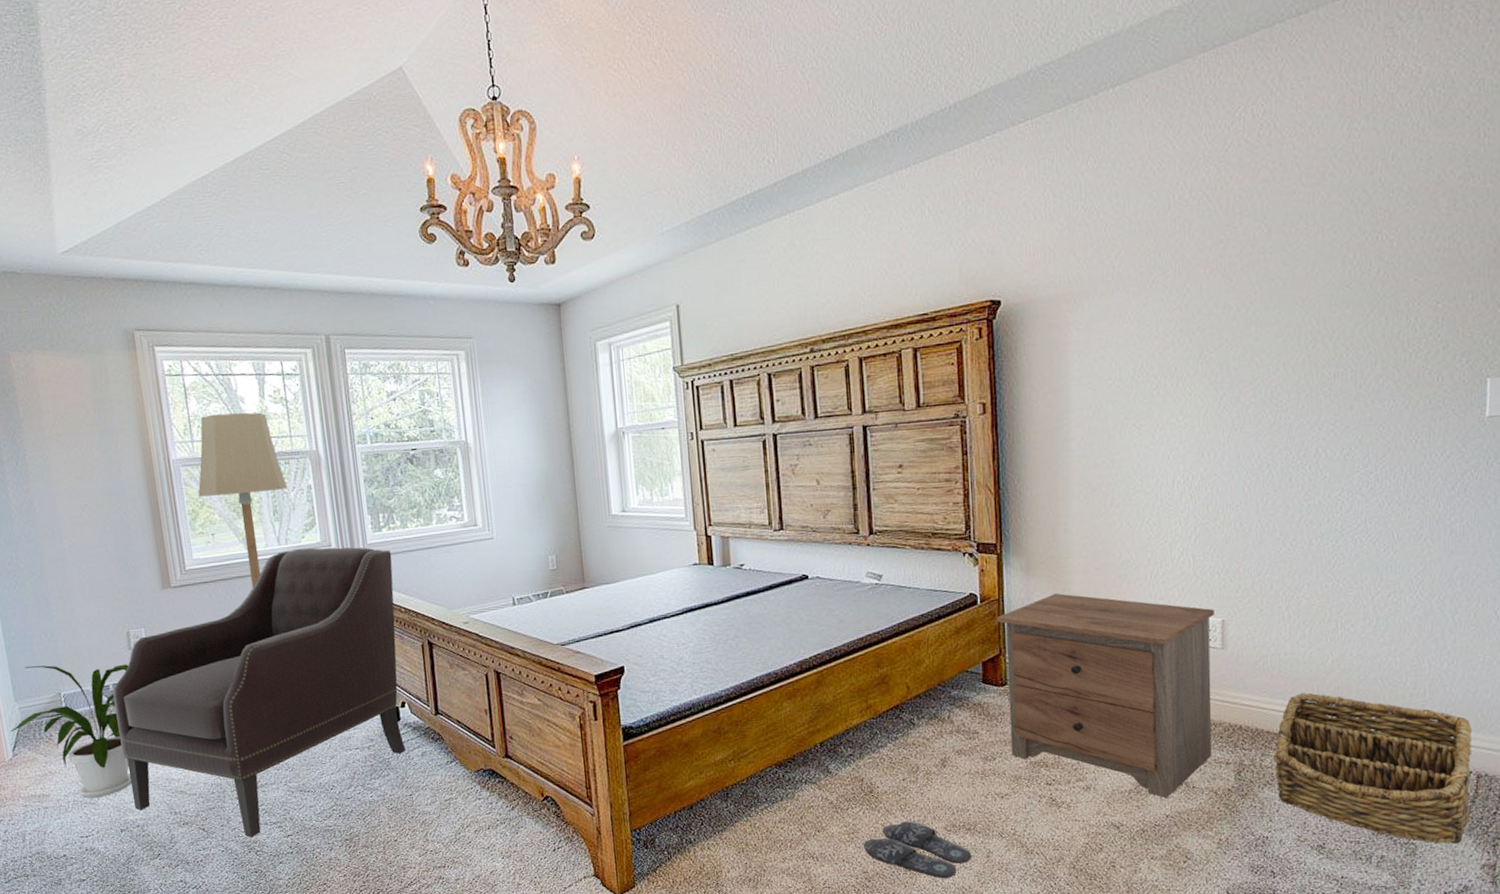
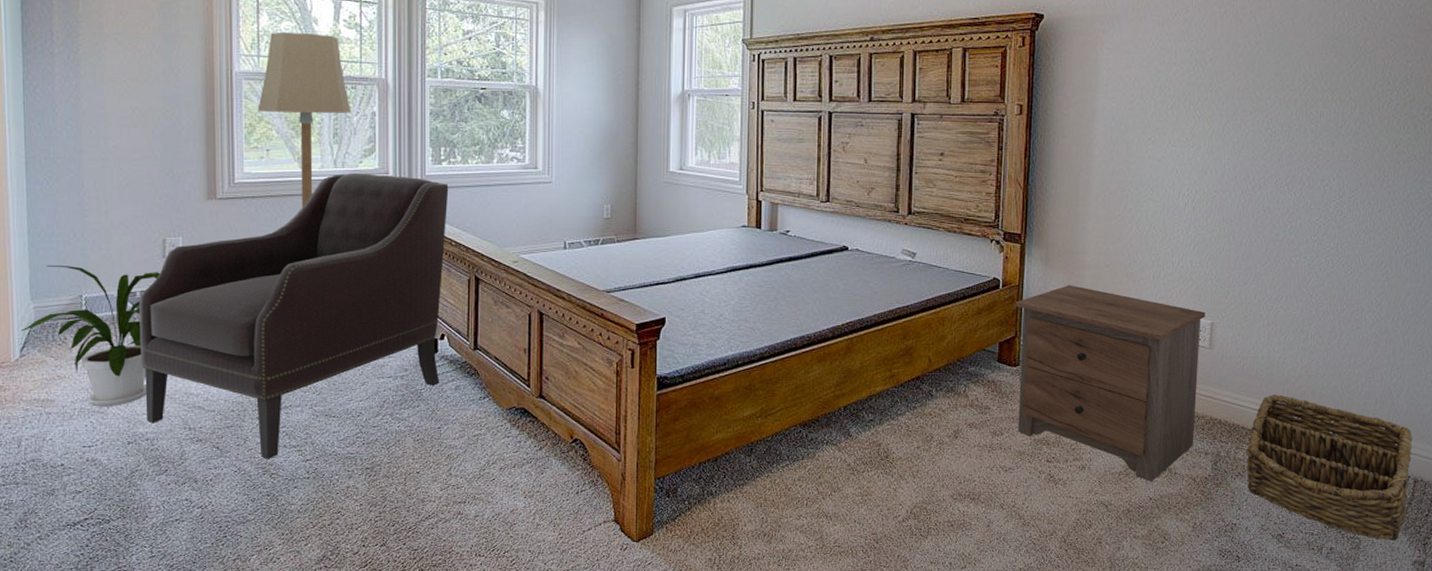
slippers: present [864,821,971,878] -> none [875,487,973,544]

